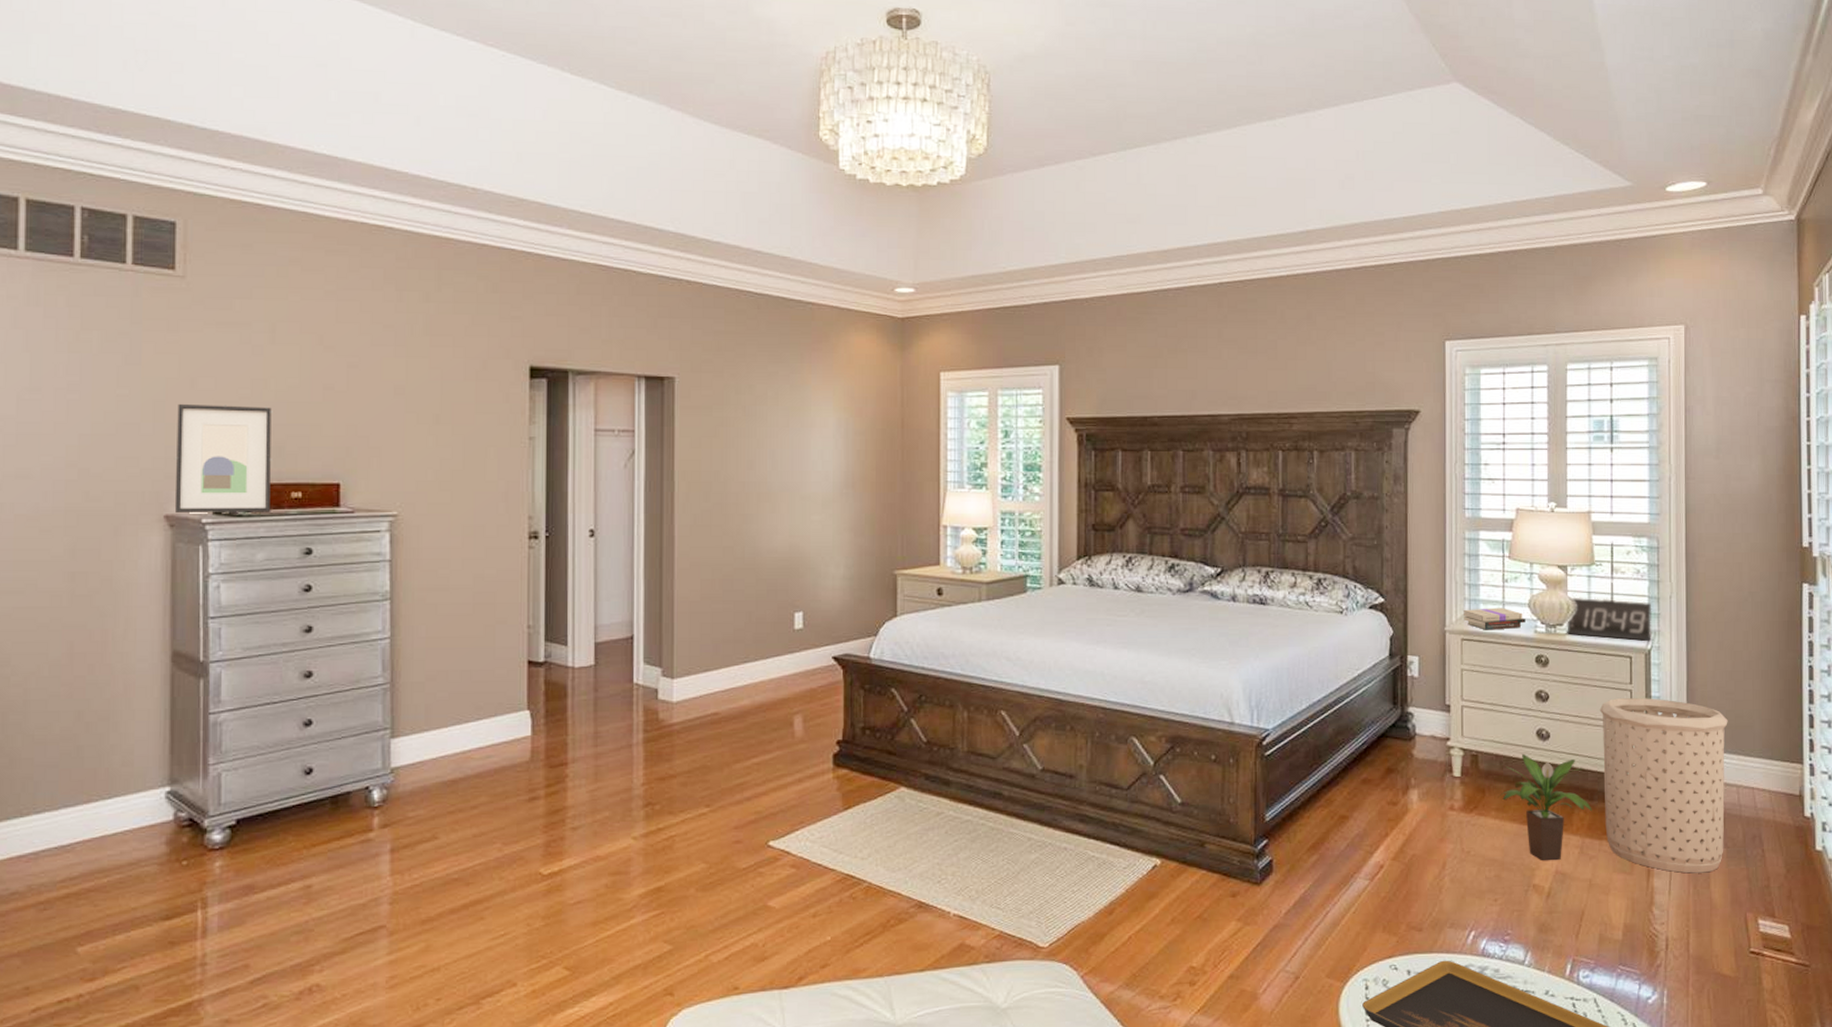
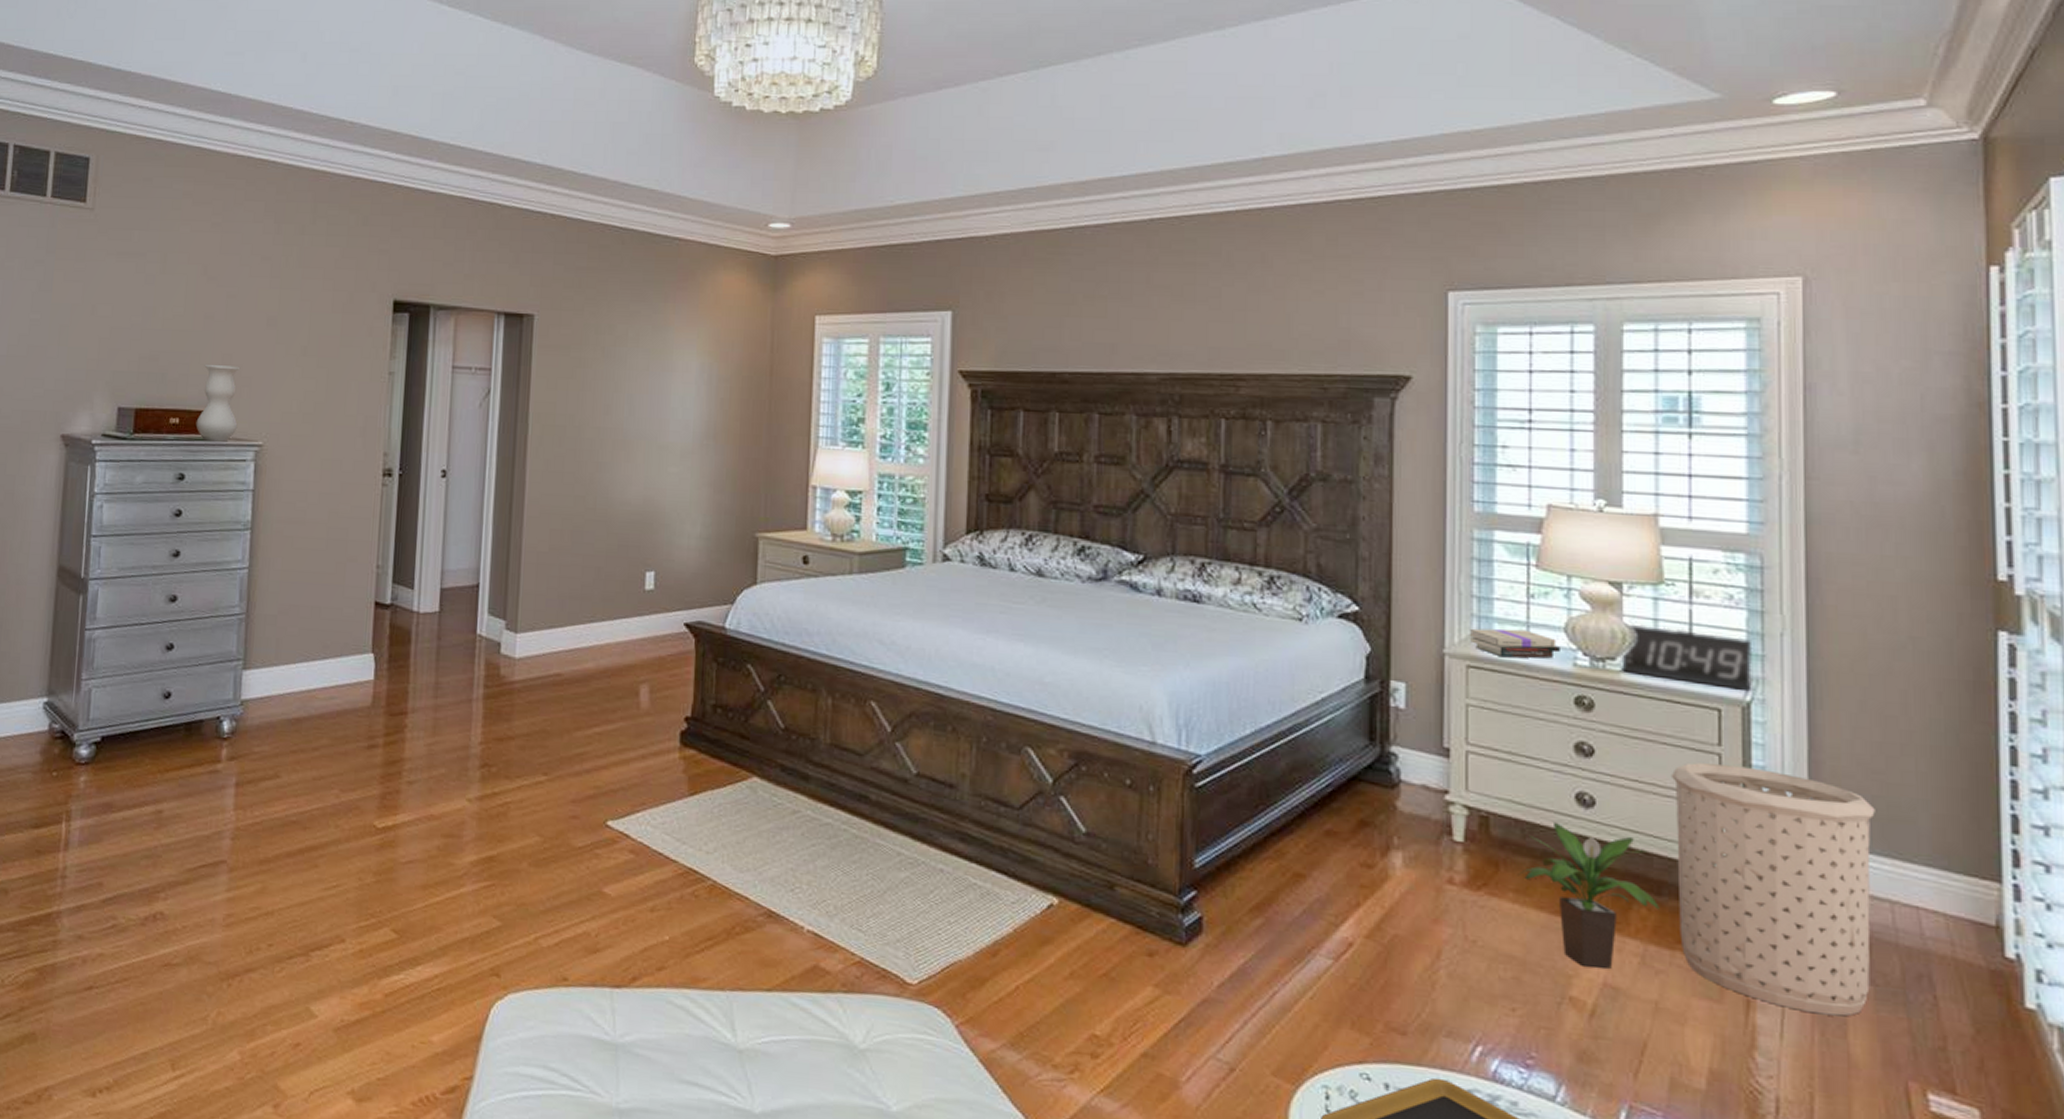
picture frame: present [174,404,274,514] -> none [69,330,159,437]
vase: none [321,437,369,515] -> present [195,365,241,443]

